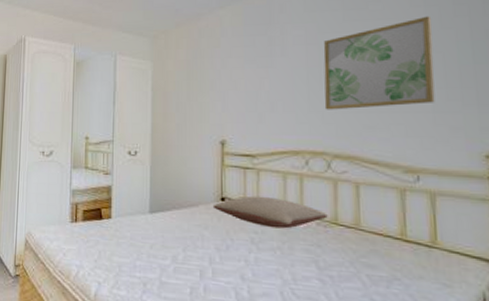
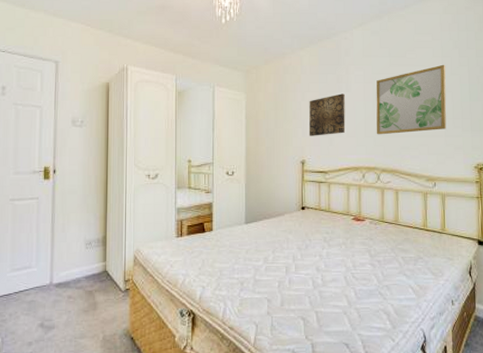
pillow: present [212,195,328,229] -> none [295,204,377,228]
wall art: none [230,59,281,111] -> present [308,93,346,136]

